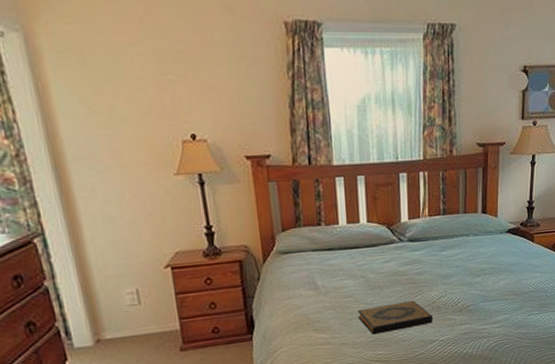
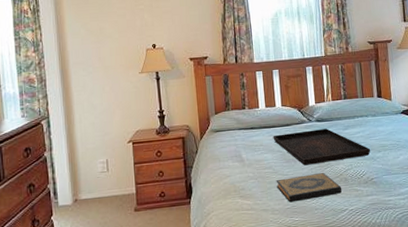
serving tray: none [355,250,468,293] -> present [273,128,370,166]

